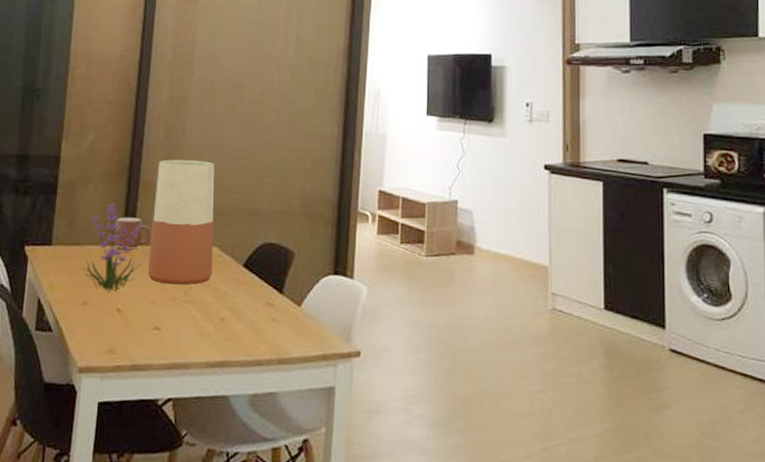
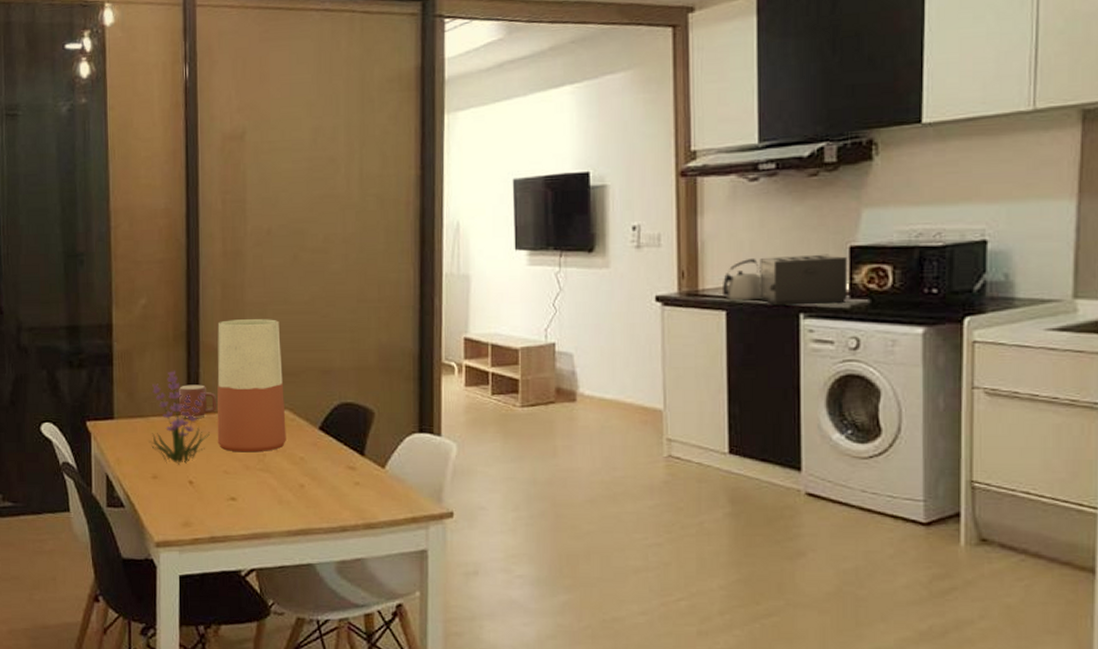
kettle: none [599,137,633,175] -> present [721,257,763,302]
toaster: none [631,138,702,182] -> present [759,254,847,306]

